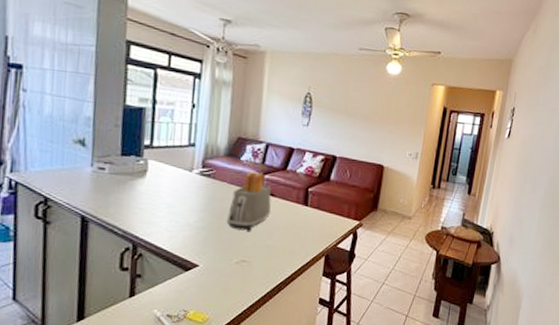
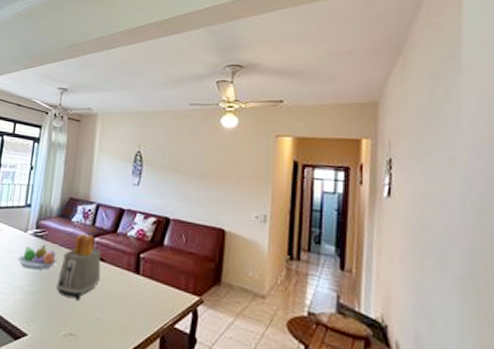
fruit bowl: none [183,182,227,207] -> present [17,244,57,270]

